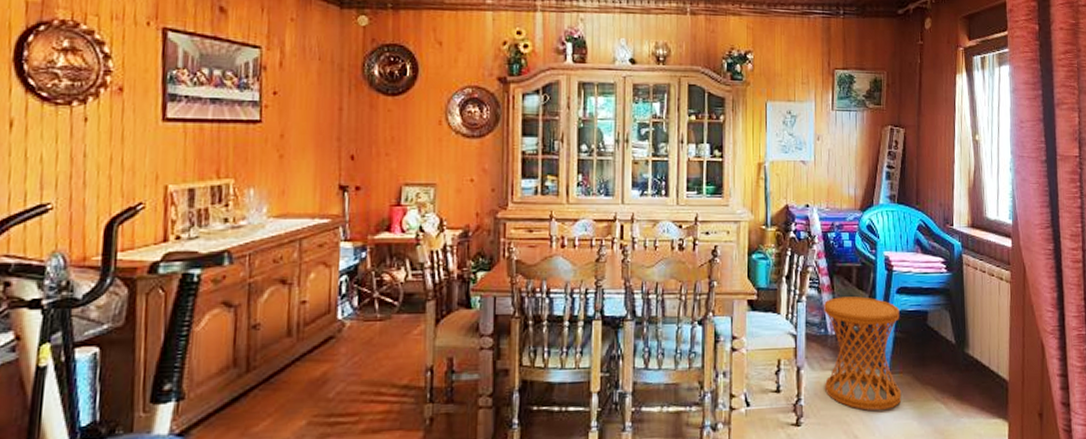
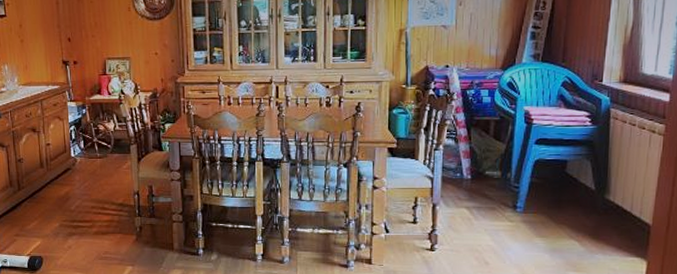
side table: present [824,296,902,411] -> none [459,146,537,244]

